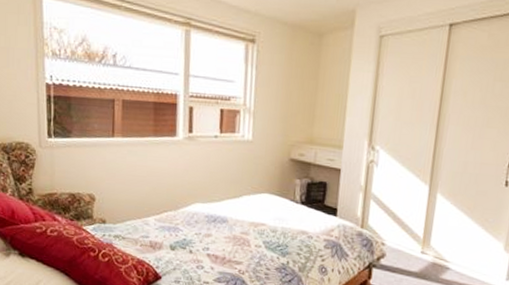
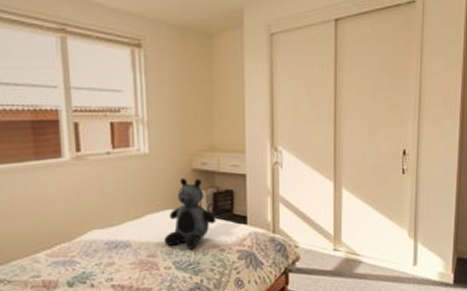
teddy bear: none [257,165,308,232] -> present [164,177,216,249]

